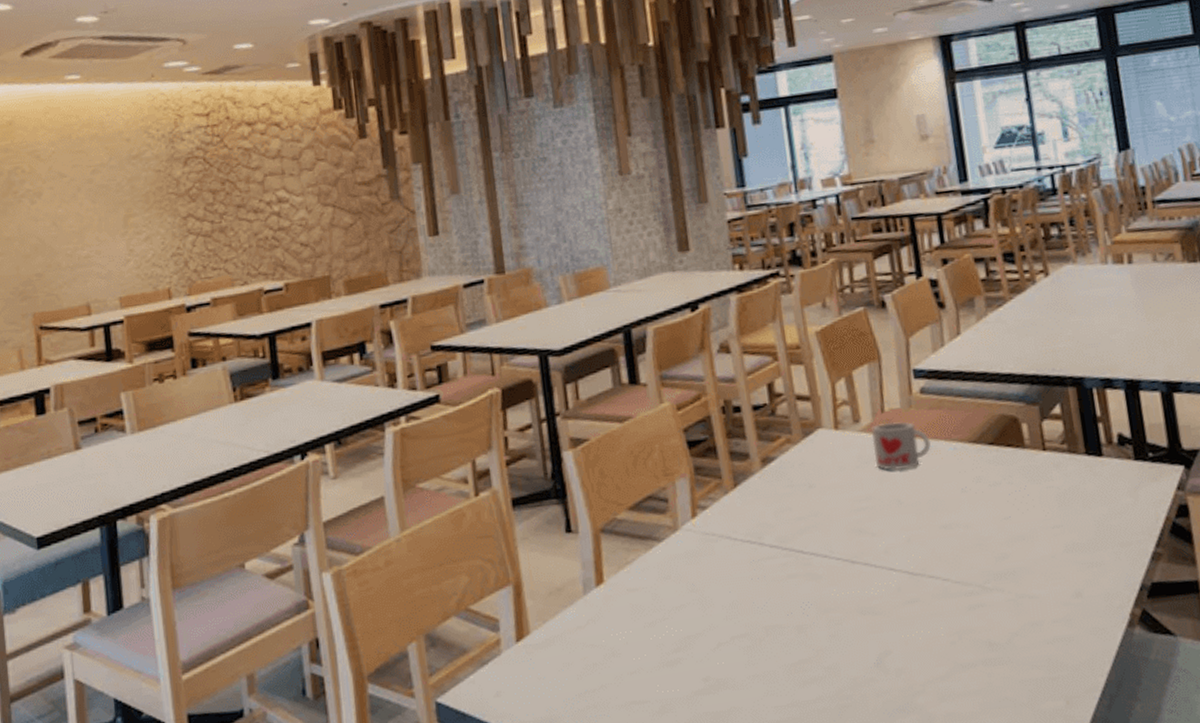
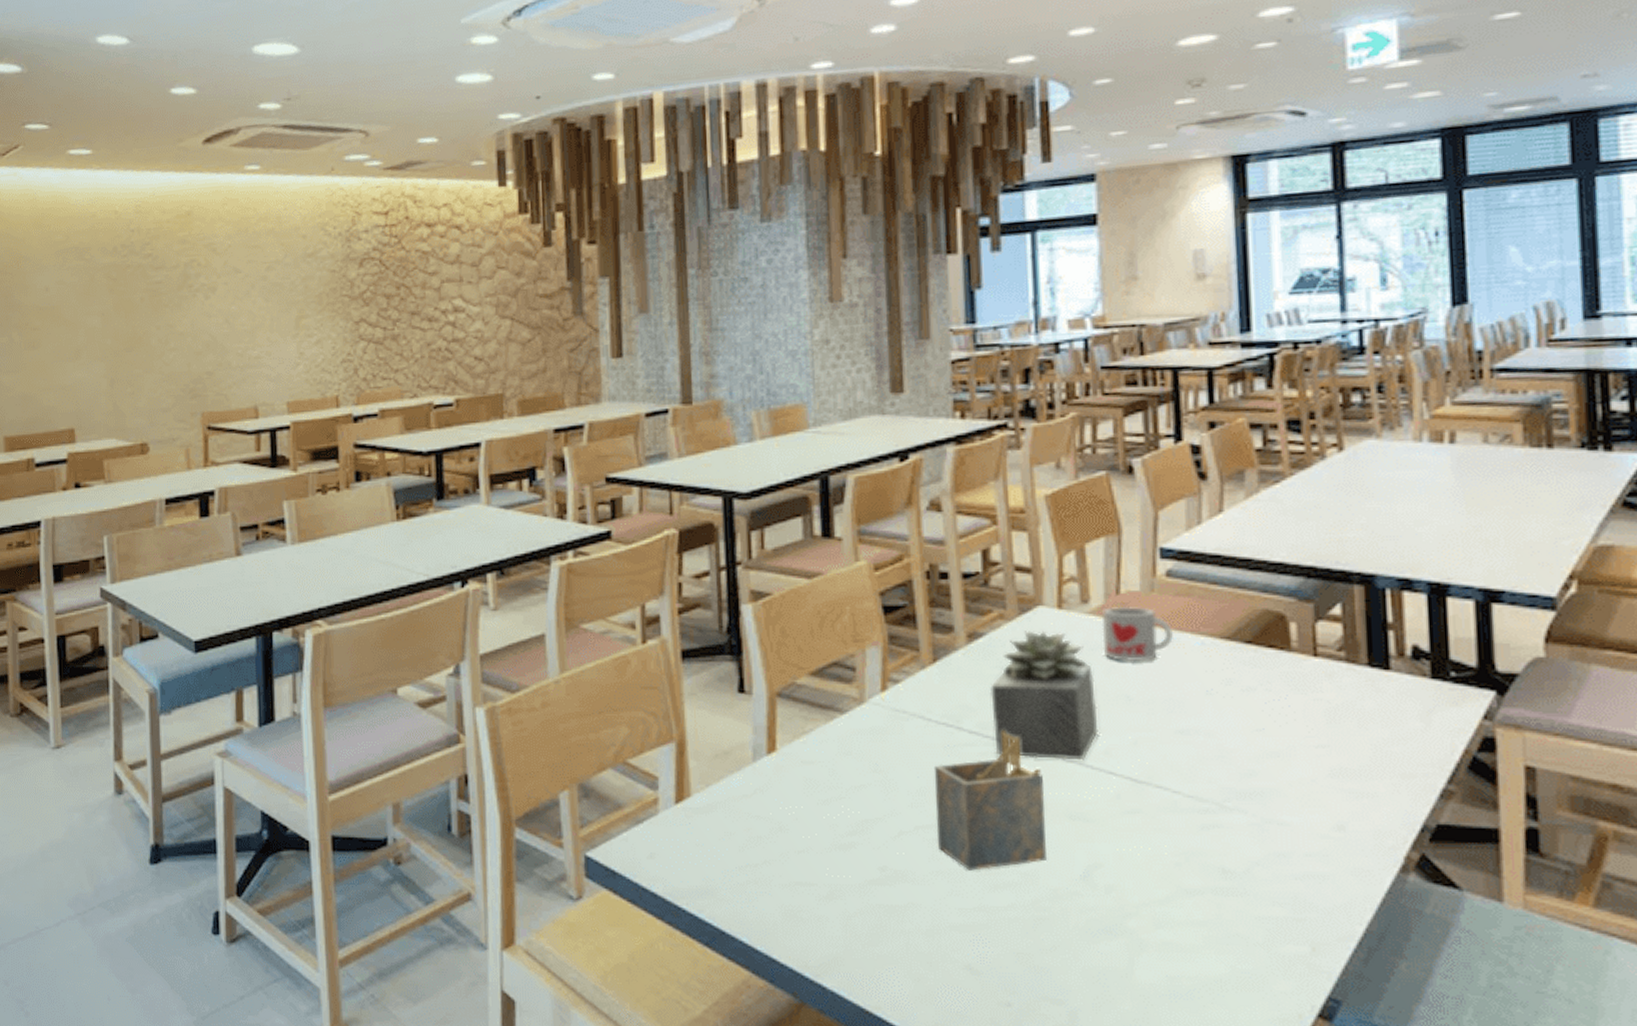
napkin holder: none [743,542,845,671] -> present [934,731,1046,871]
succulent plant: none [785,450,878,565] -> present [991,630,1099,760]

